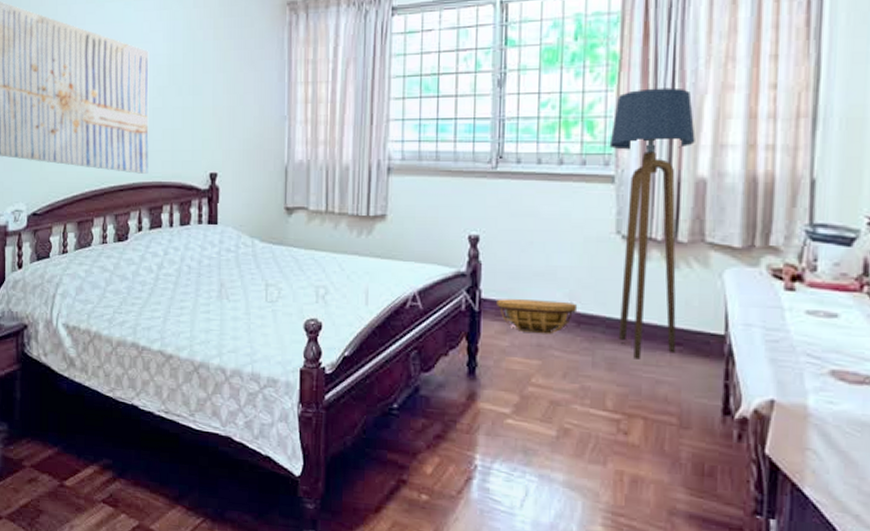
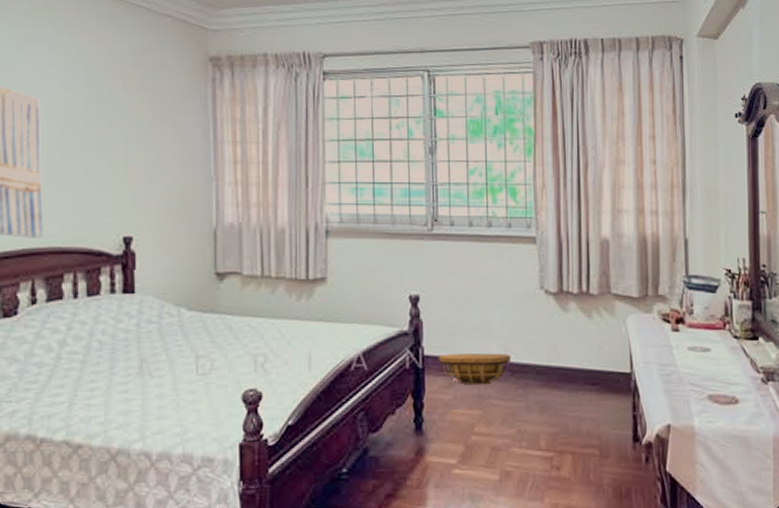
floor lamp: present [609,87,695,360] -> none [530,160,598,401]

